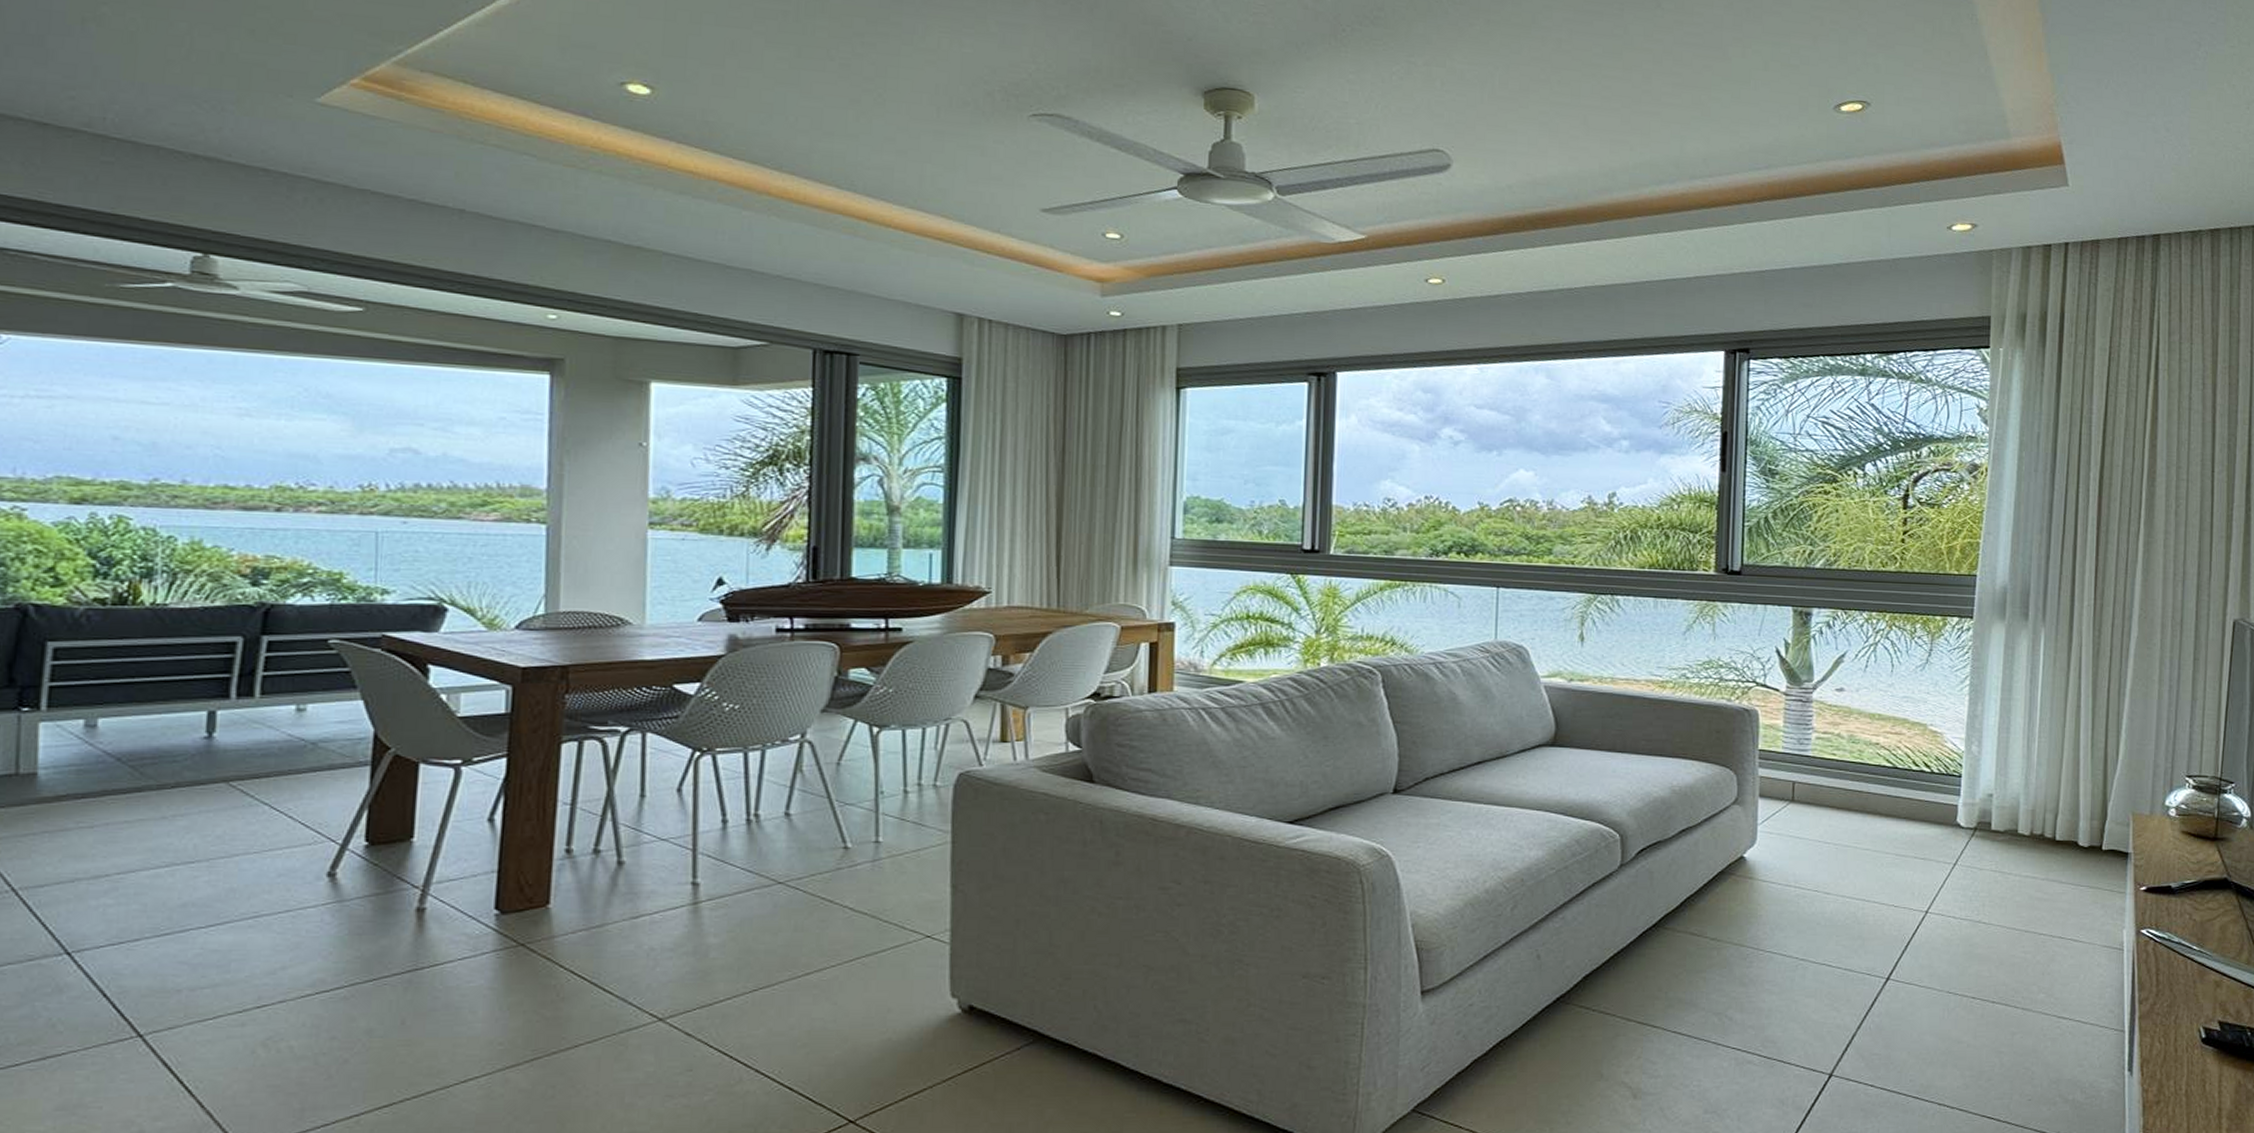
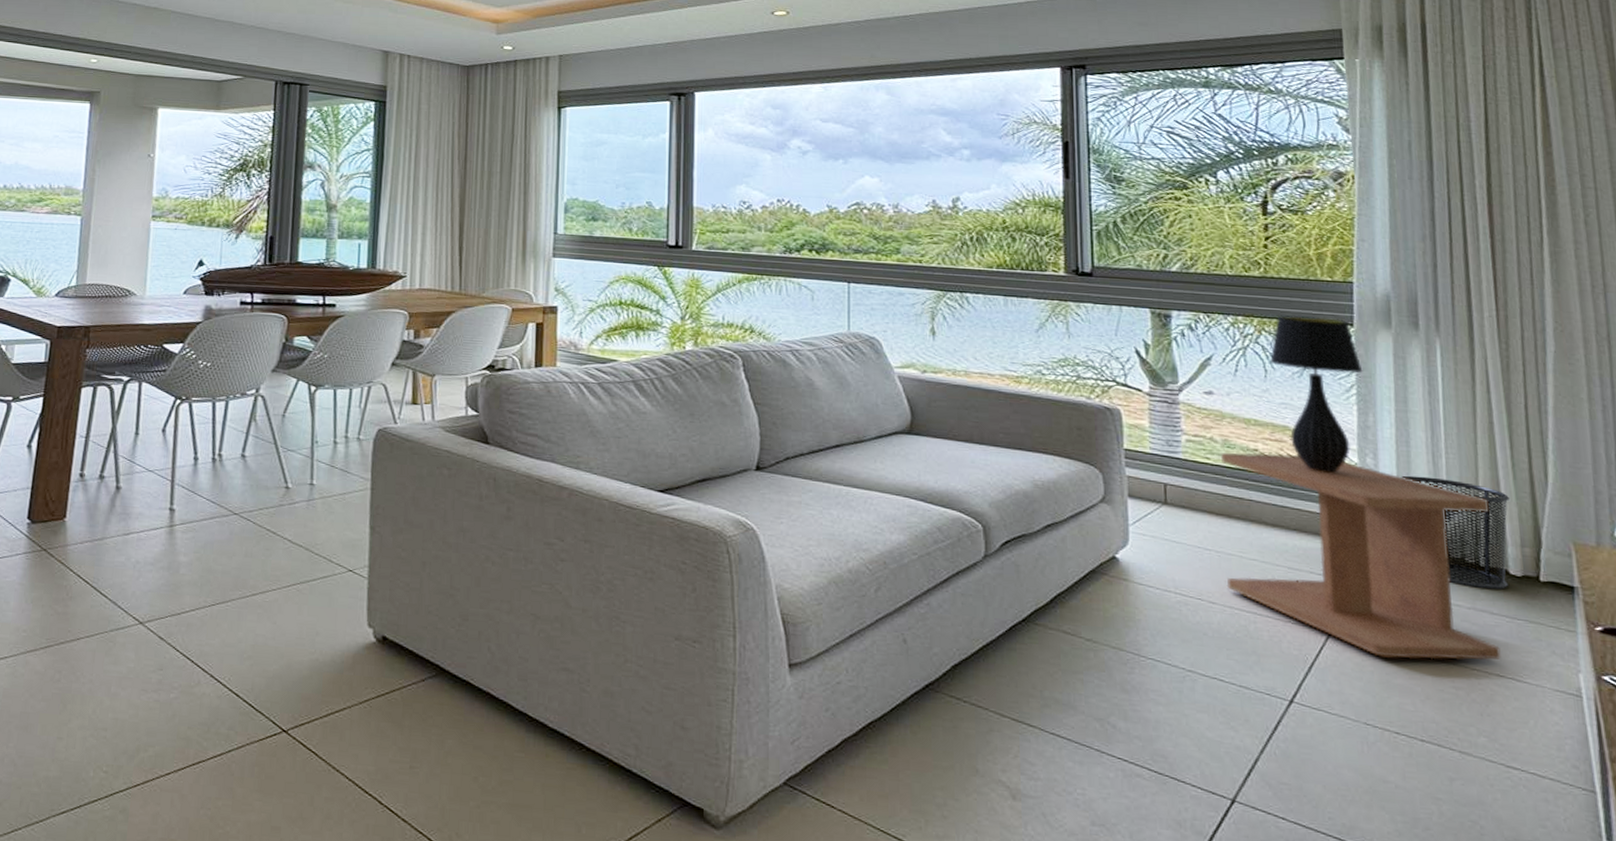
side table: none [1841,746,2069,930] -> present [1221,453,1501,660]
table lamp: none [1896,609,1977,763] -> present [1269,315,1363,474]
waste bin: none [1999,760,2087,860] -> present [1401,475,1510,589]

